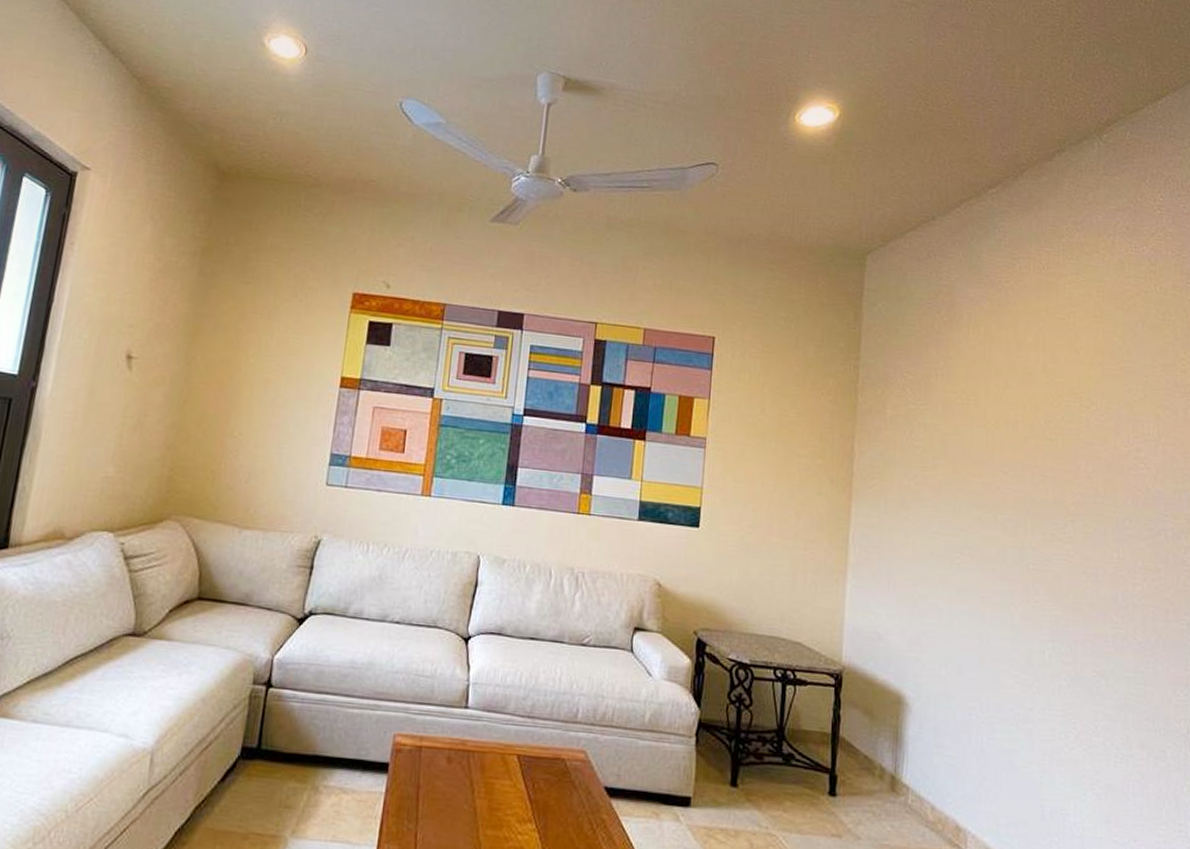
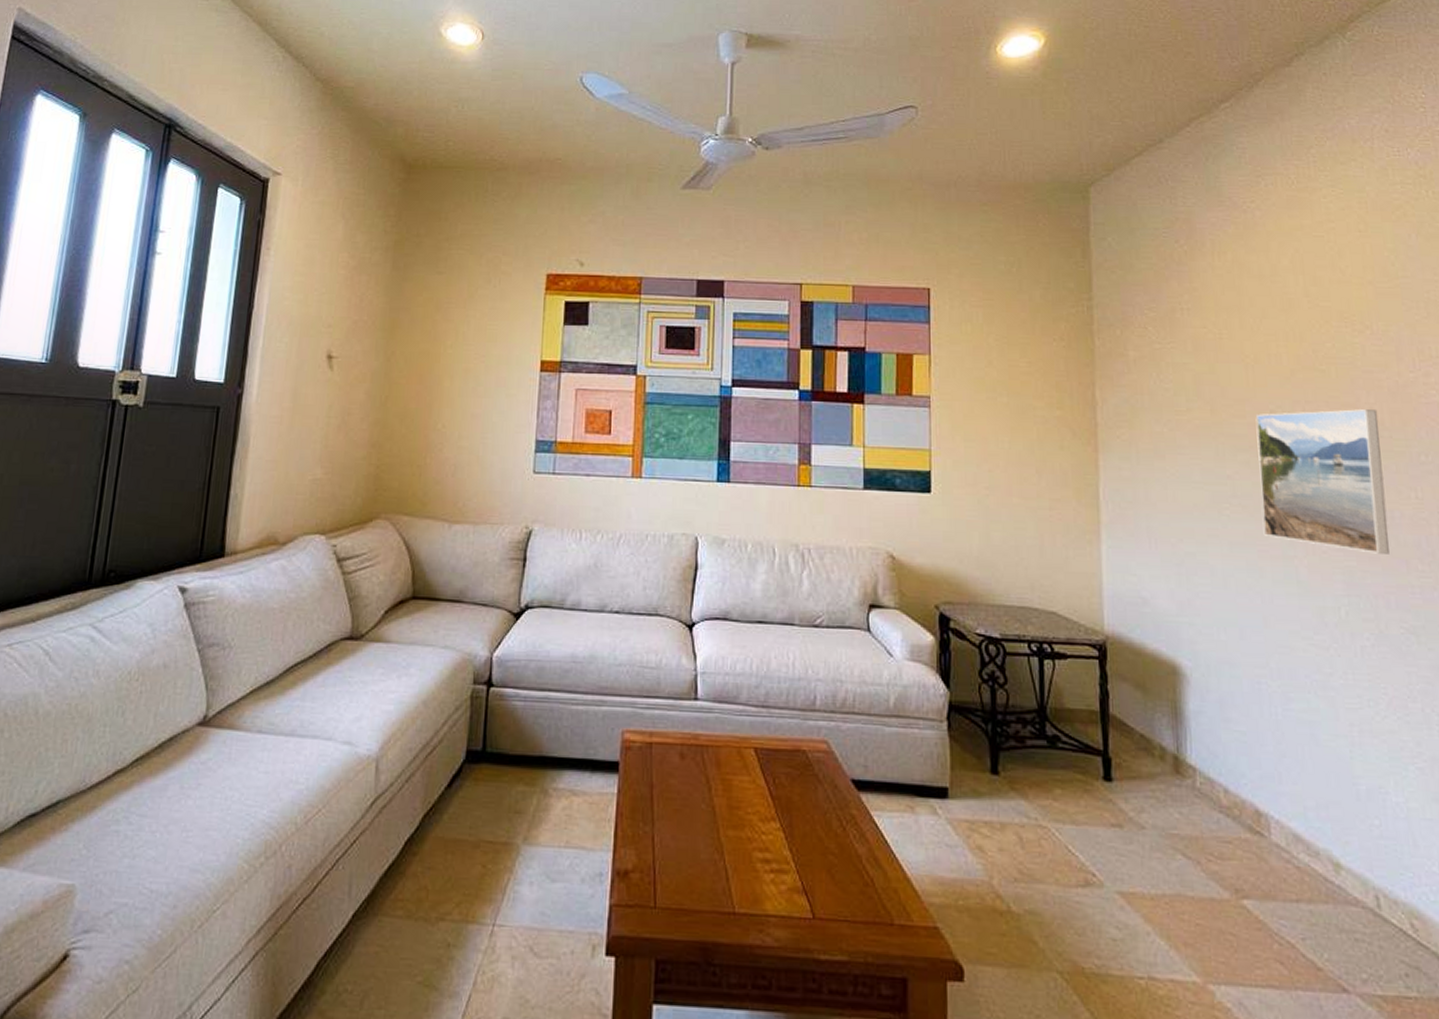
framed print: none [987,474,1094,606] -> present [1255,409,1389,554]

